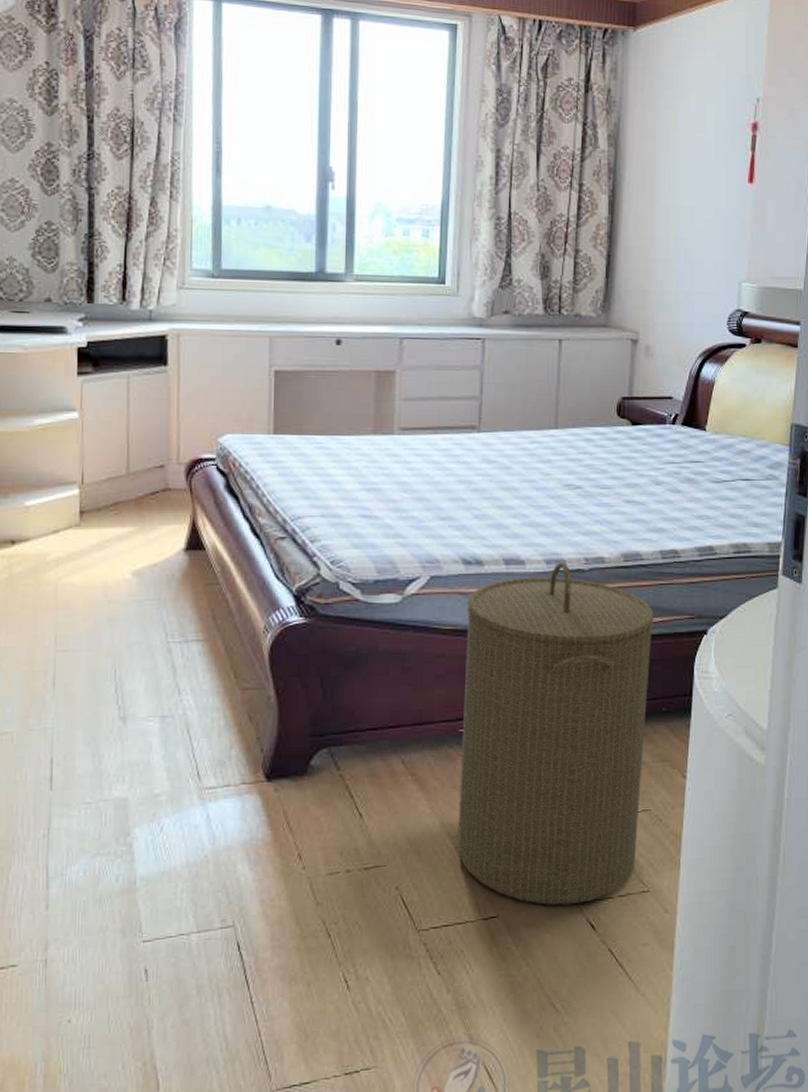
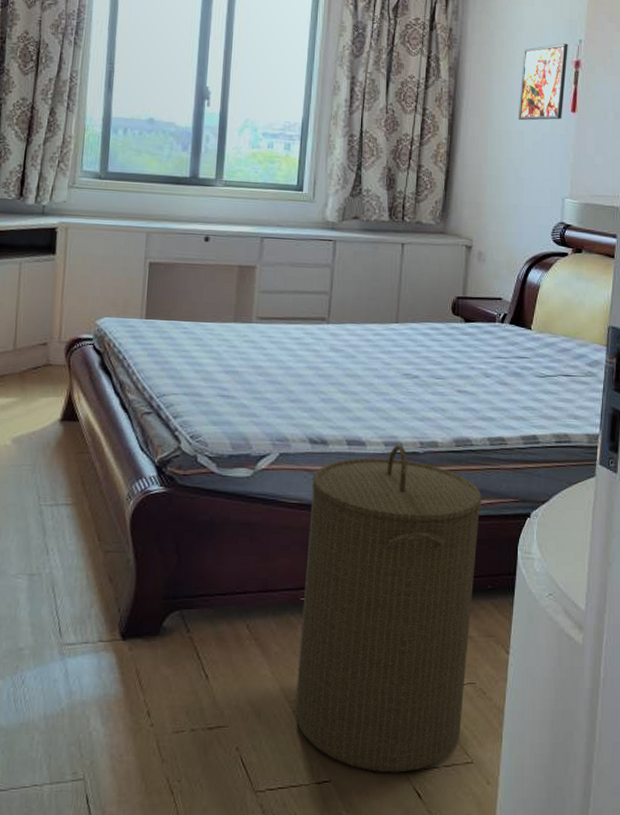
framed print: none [687,102,744,195] -> present [518,43,568,121]

